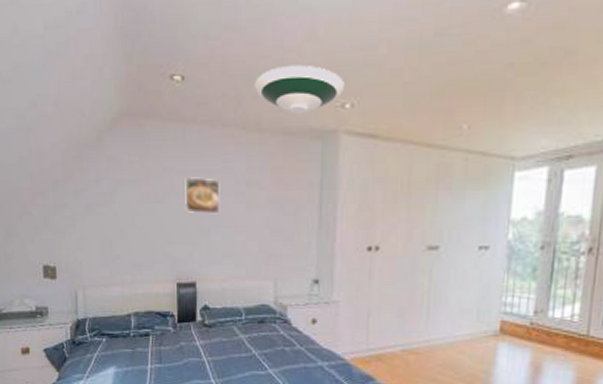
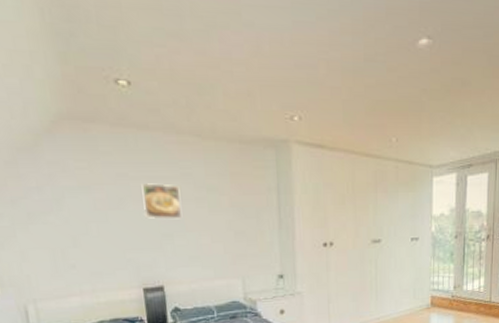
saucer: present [254,64,344,114] -> none [205,77,292,124]

